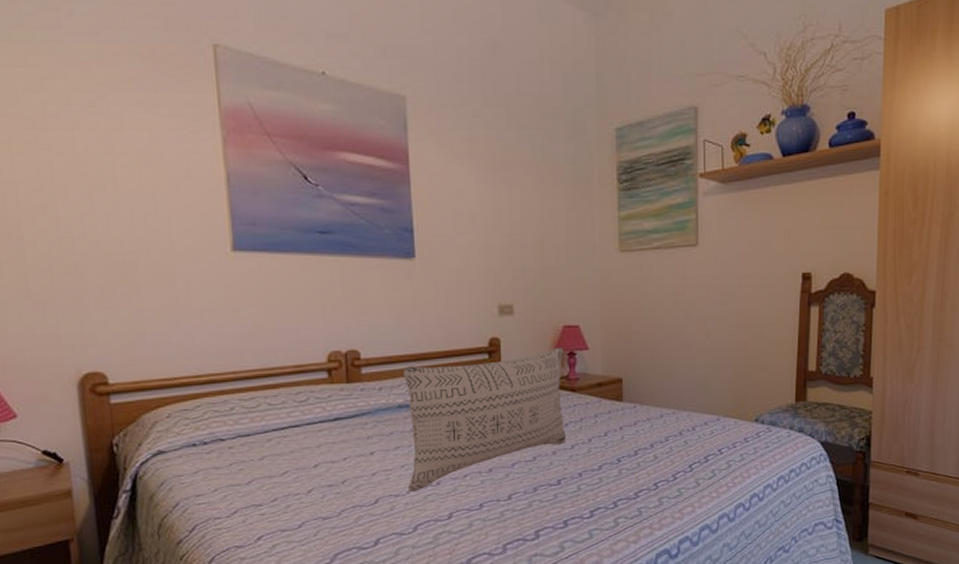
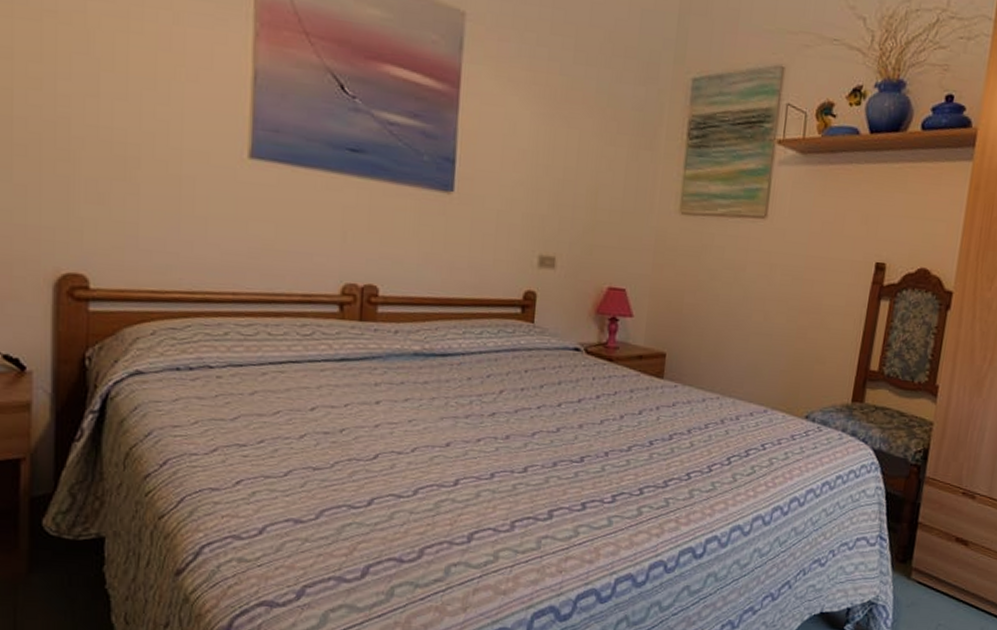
pillow: present [403,347,567,492] -> none [413,310,605,451]

